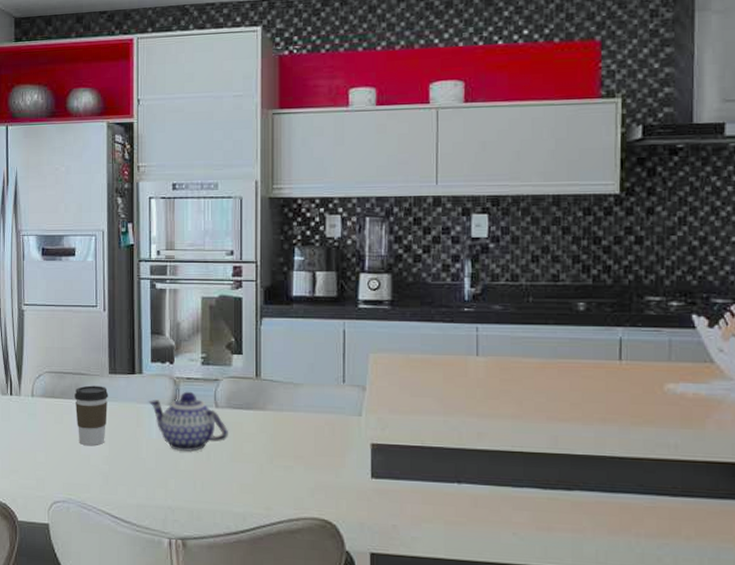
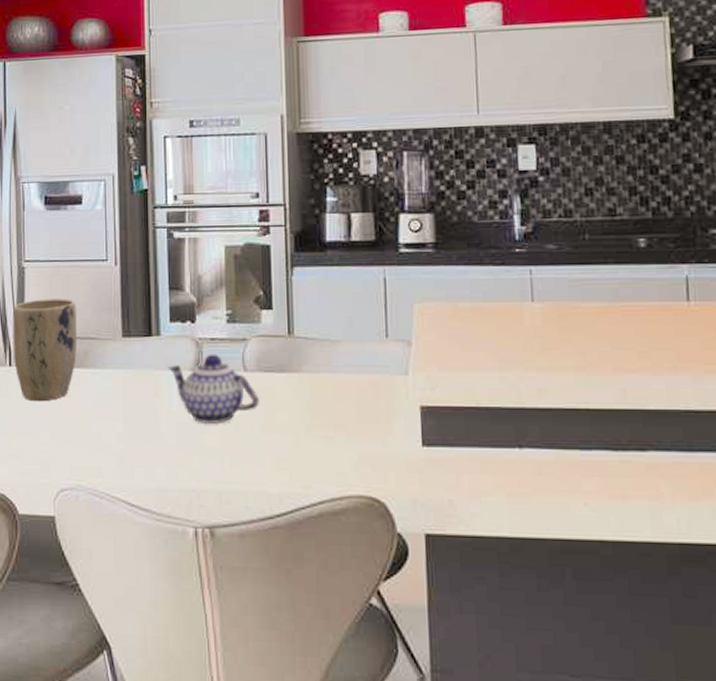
plant pot: none [14,338,69,427] -> present [13,299,77,402]
coffee cup: present [74,385,109,446] -> none [83,351,122,422]

